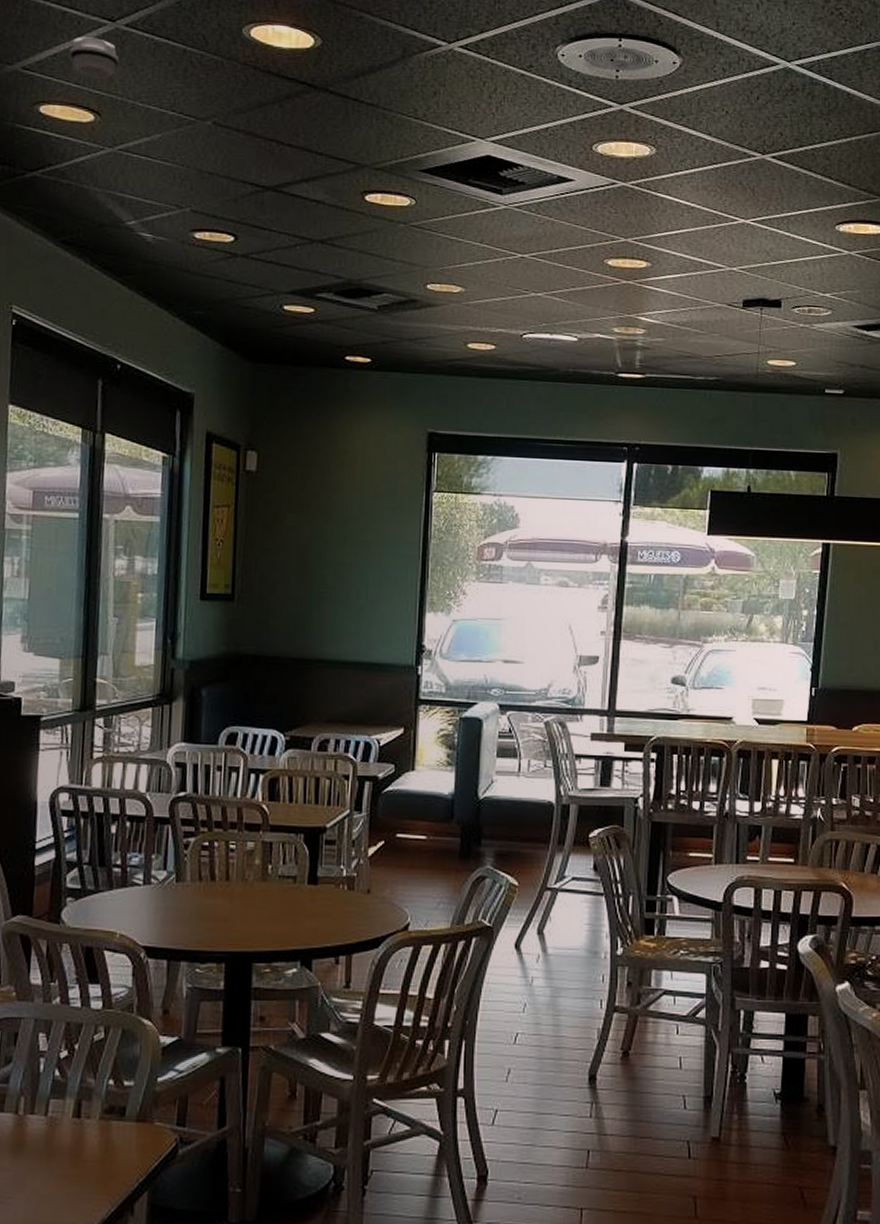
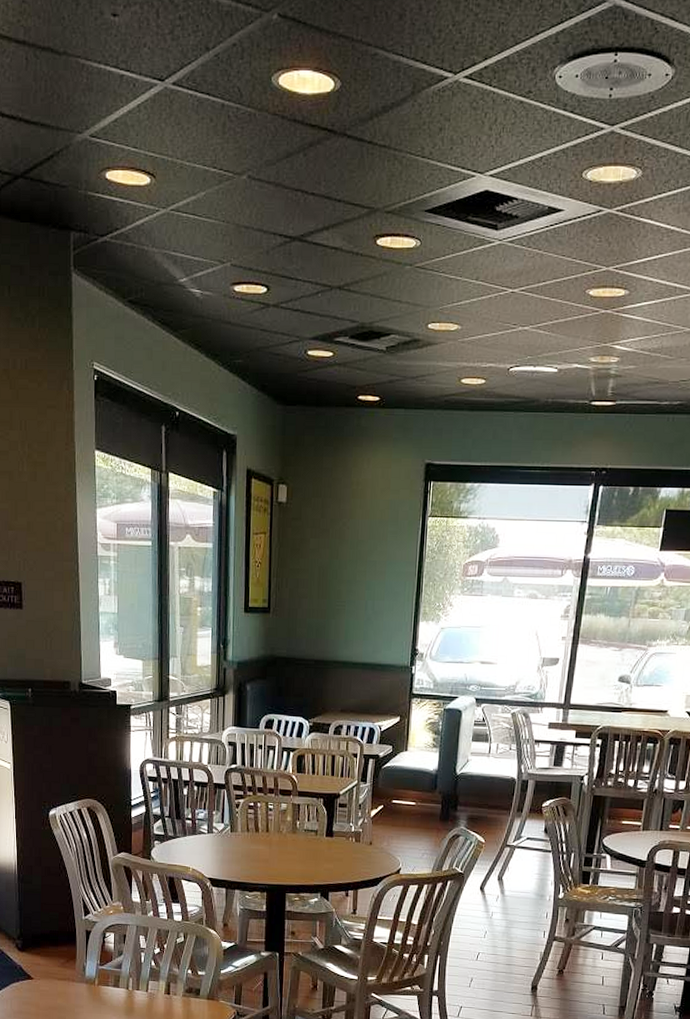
smoke detector: present [69,37,119,79] -> none [127,99,168,140]

